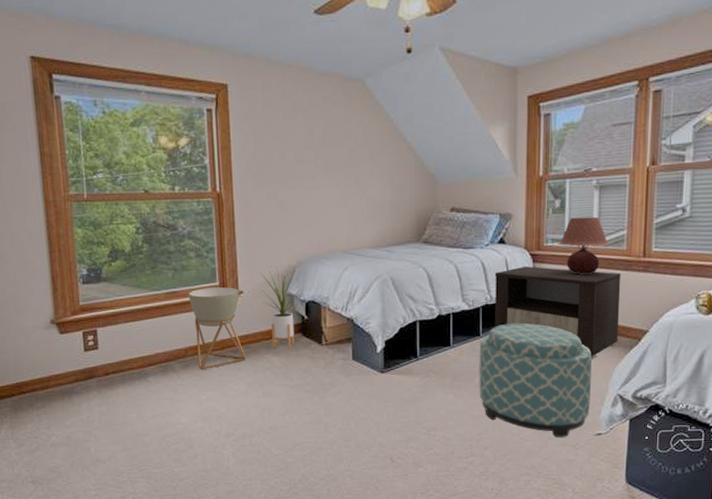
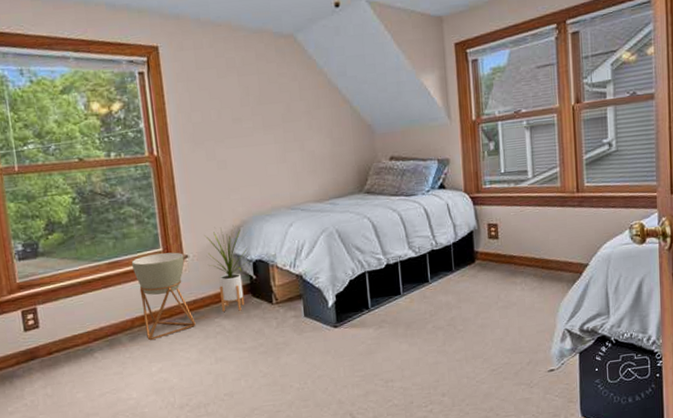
ottoman: present [479,323,592,437] -> none [429,266,541,377]
nightstand: present [494,266,621,358] -> none [437,209,561,296]
table lamp: present [558,216,610,274] -> none [496,156,545,214]

